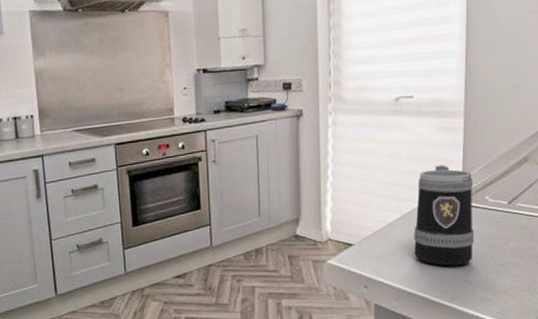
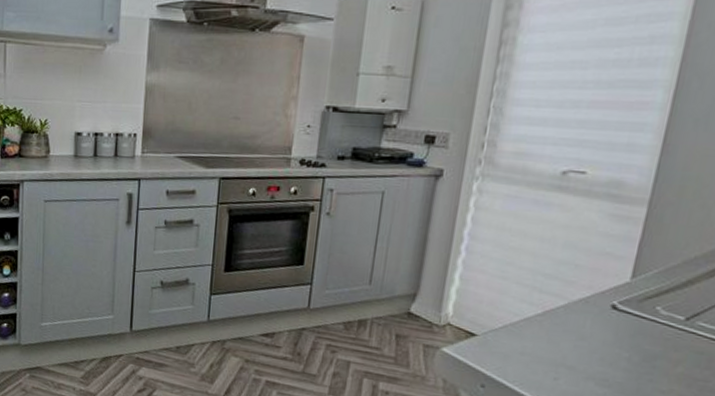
mug: present [414,165,475,265] -> none [550,259,645,382]

